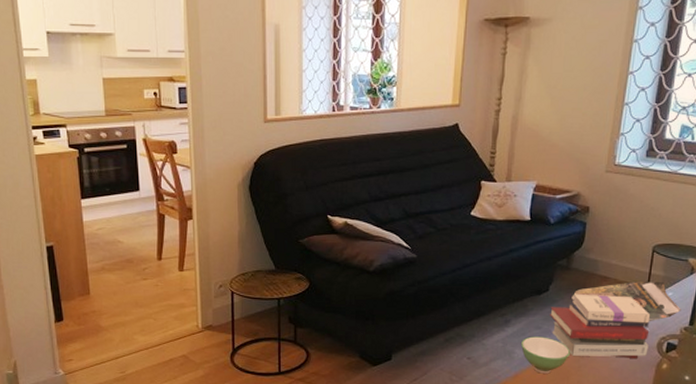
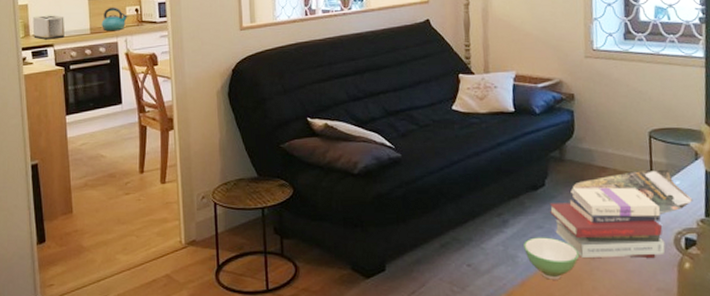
toaster: none [42,93,78,121] -> present [32,15,64,41]
kettle: none [117,88,146,115] -> present [101,6,128,31]

